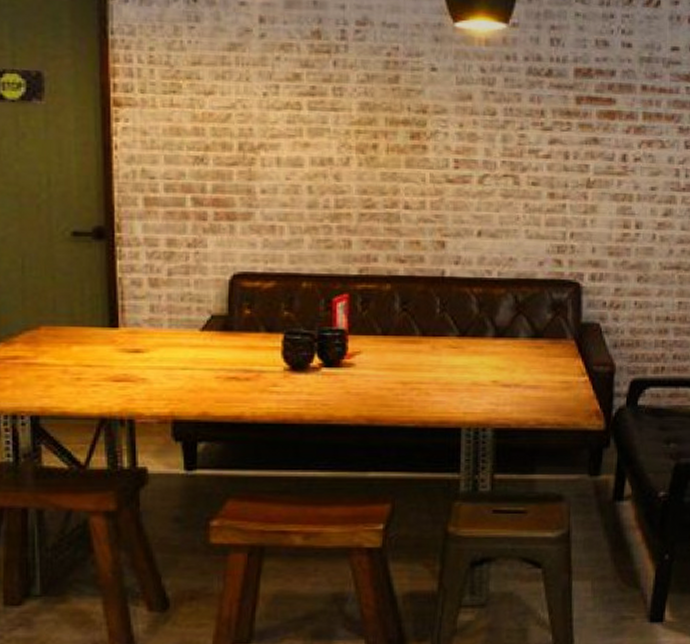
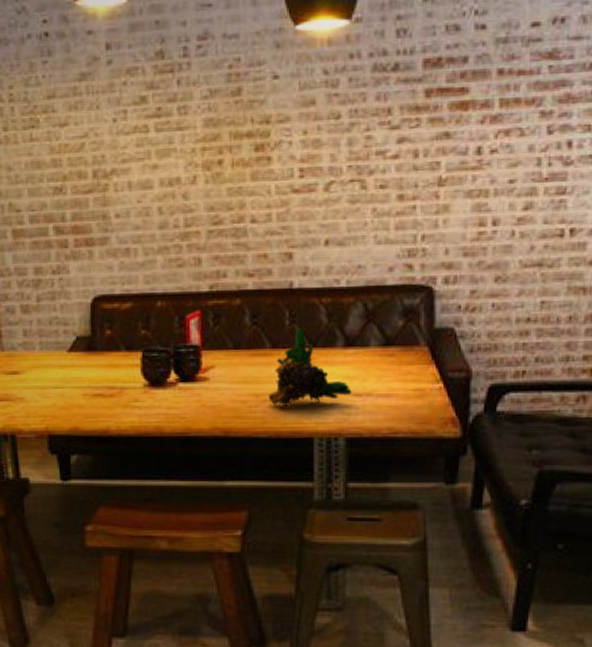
mineral sample: none [416,315,501,396] -> present [268,327,352,407]

